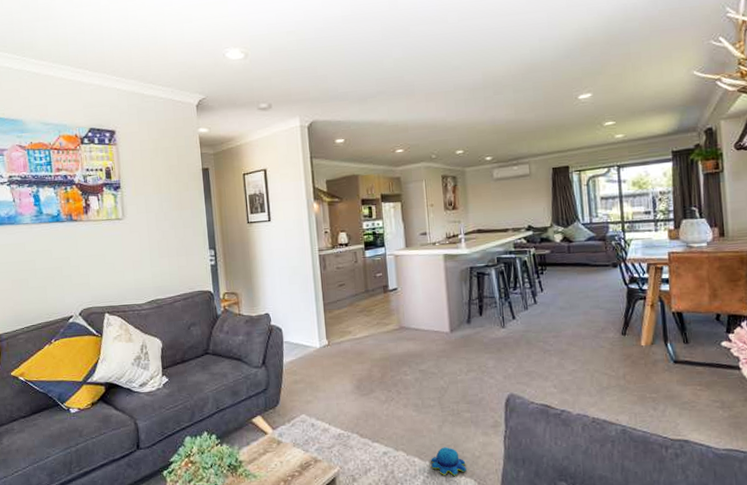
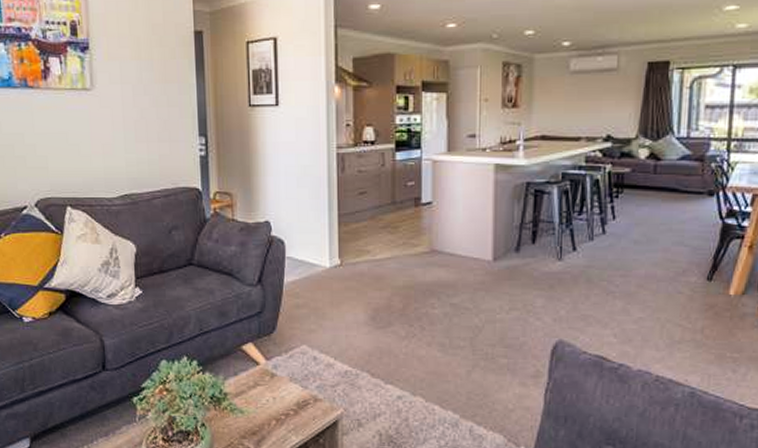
plush toy: present [431,447,467,476] -> none [454,396,496,430]

